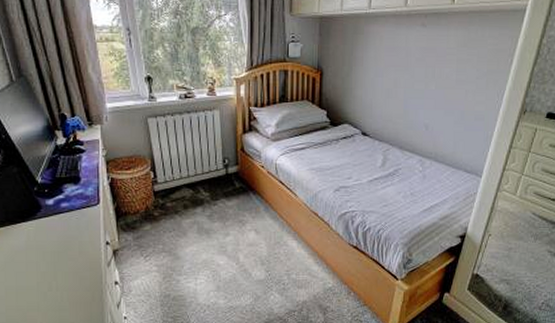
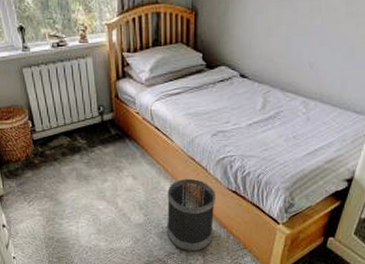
wastebasket: none [288,233,338,309] -> present [166,178,217,252]

